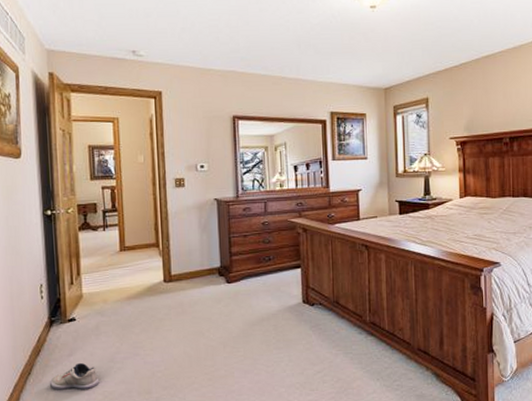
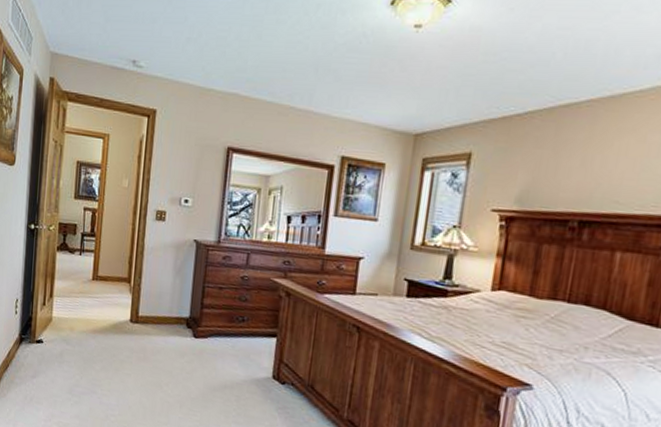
shoe: present [49,362,99,390] -> none [12,386,57,416]

